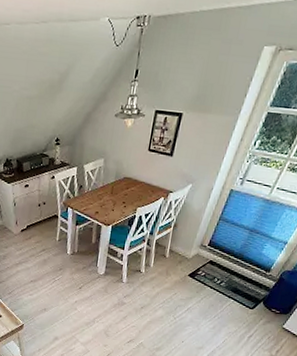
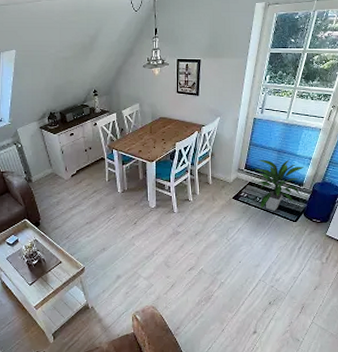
indoor plant: none [217,237,277,295] -> present [255,159,305,211]

